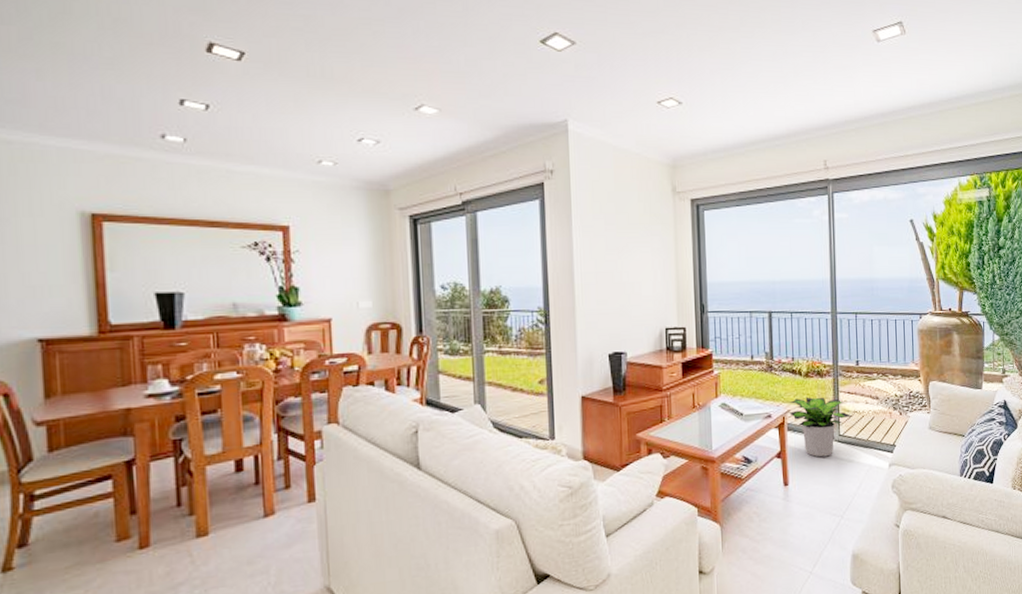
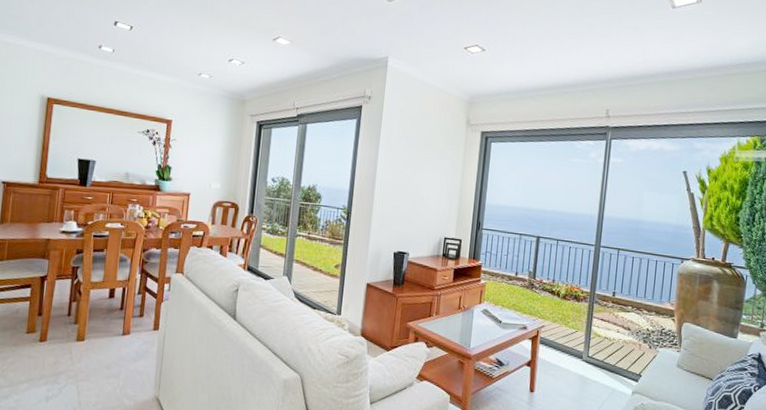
potted plant: present [789,397,853,458] -> none [544,316,603,374]

